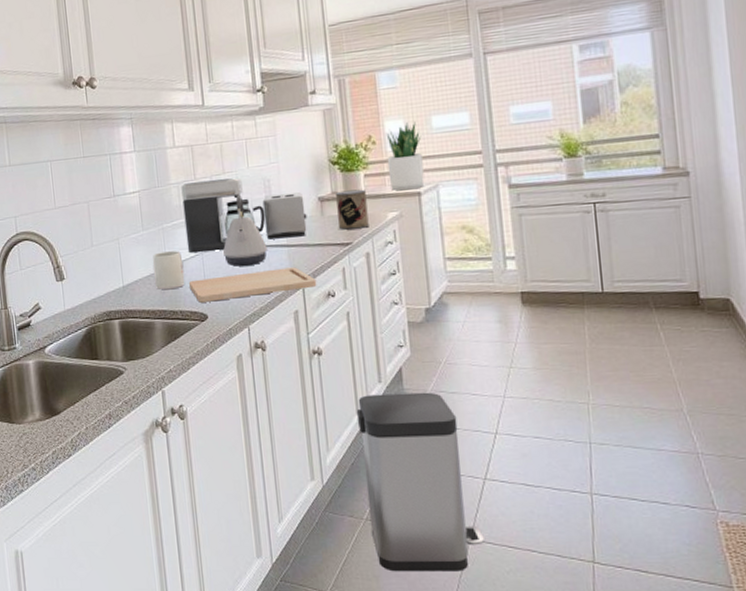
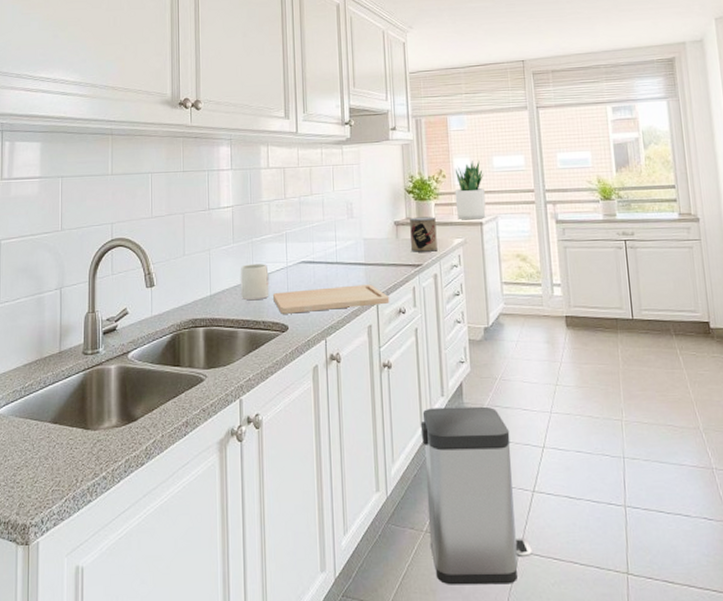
coffee maker: present [181,177,266,254] -> none [272,199,347,267]
kettle: present [222,194,267,267] -> none [306,215,347,281]
toaster: present [262,192,307,240] -> none [345,216,384,258]

